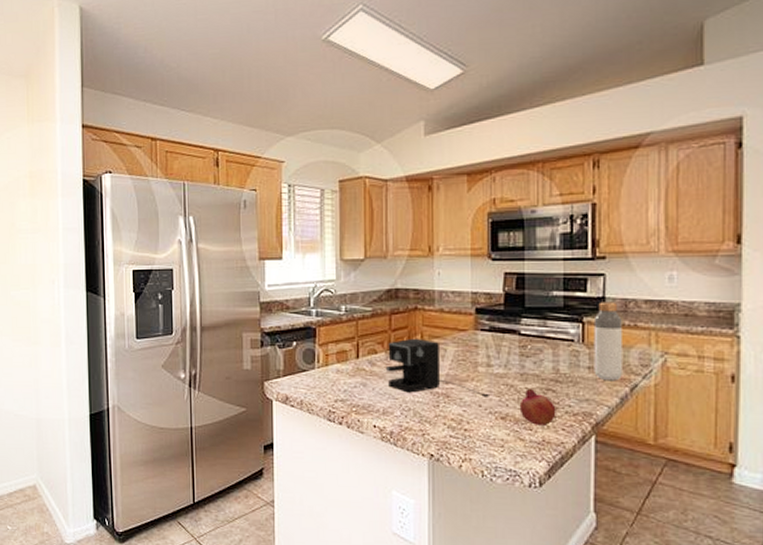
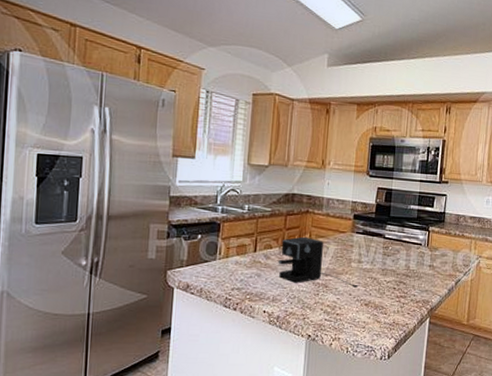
fruit: present [519,387,556,427] -> none [379,280,405,311]
bottle: present [593,301,622,381] -> none [433,216,455,277]

